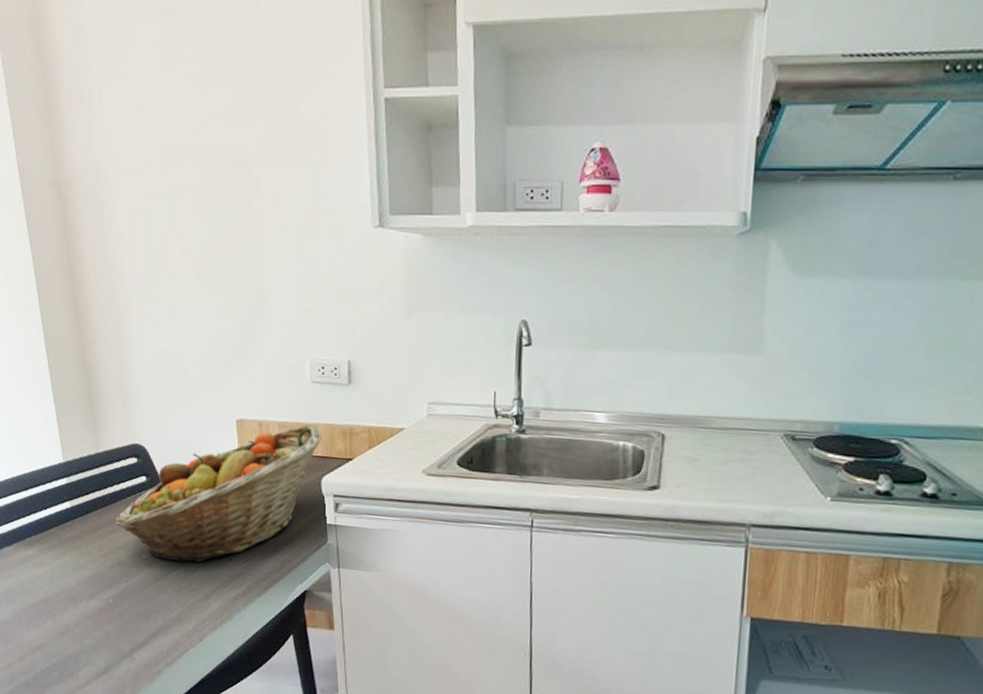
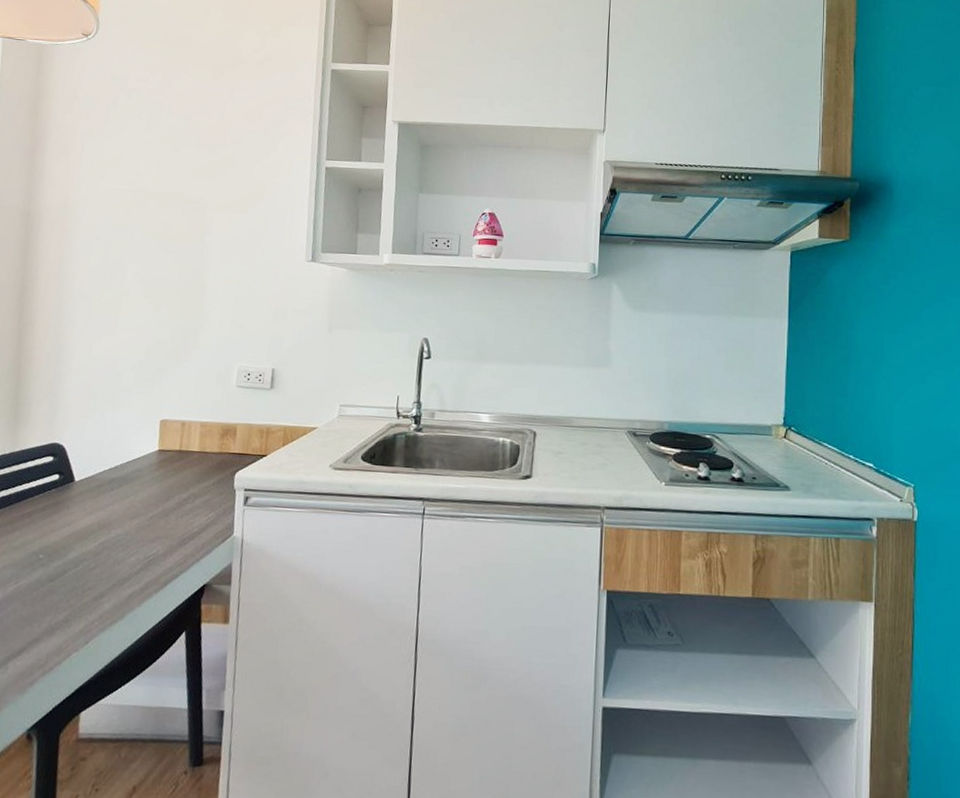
fruit basket: present [114,424,323,563] -> none [16,424,241,561]

